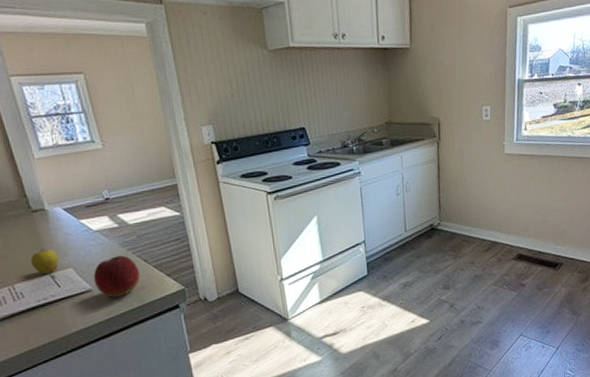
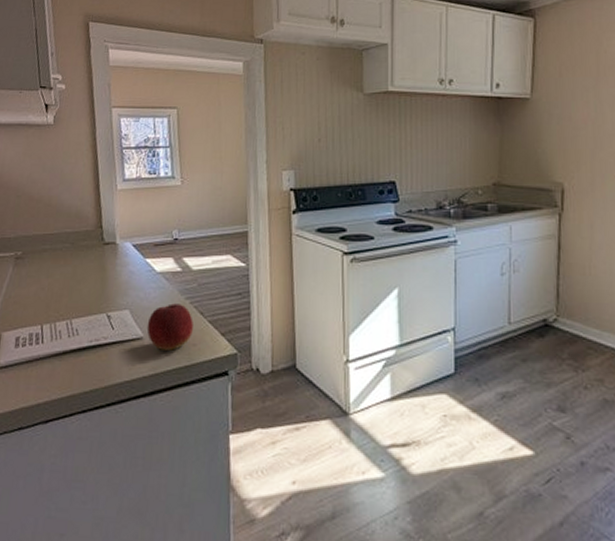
apple: present [30,247,59,274] -> none [92,283,118,312]

